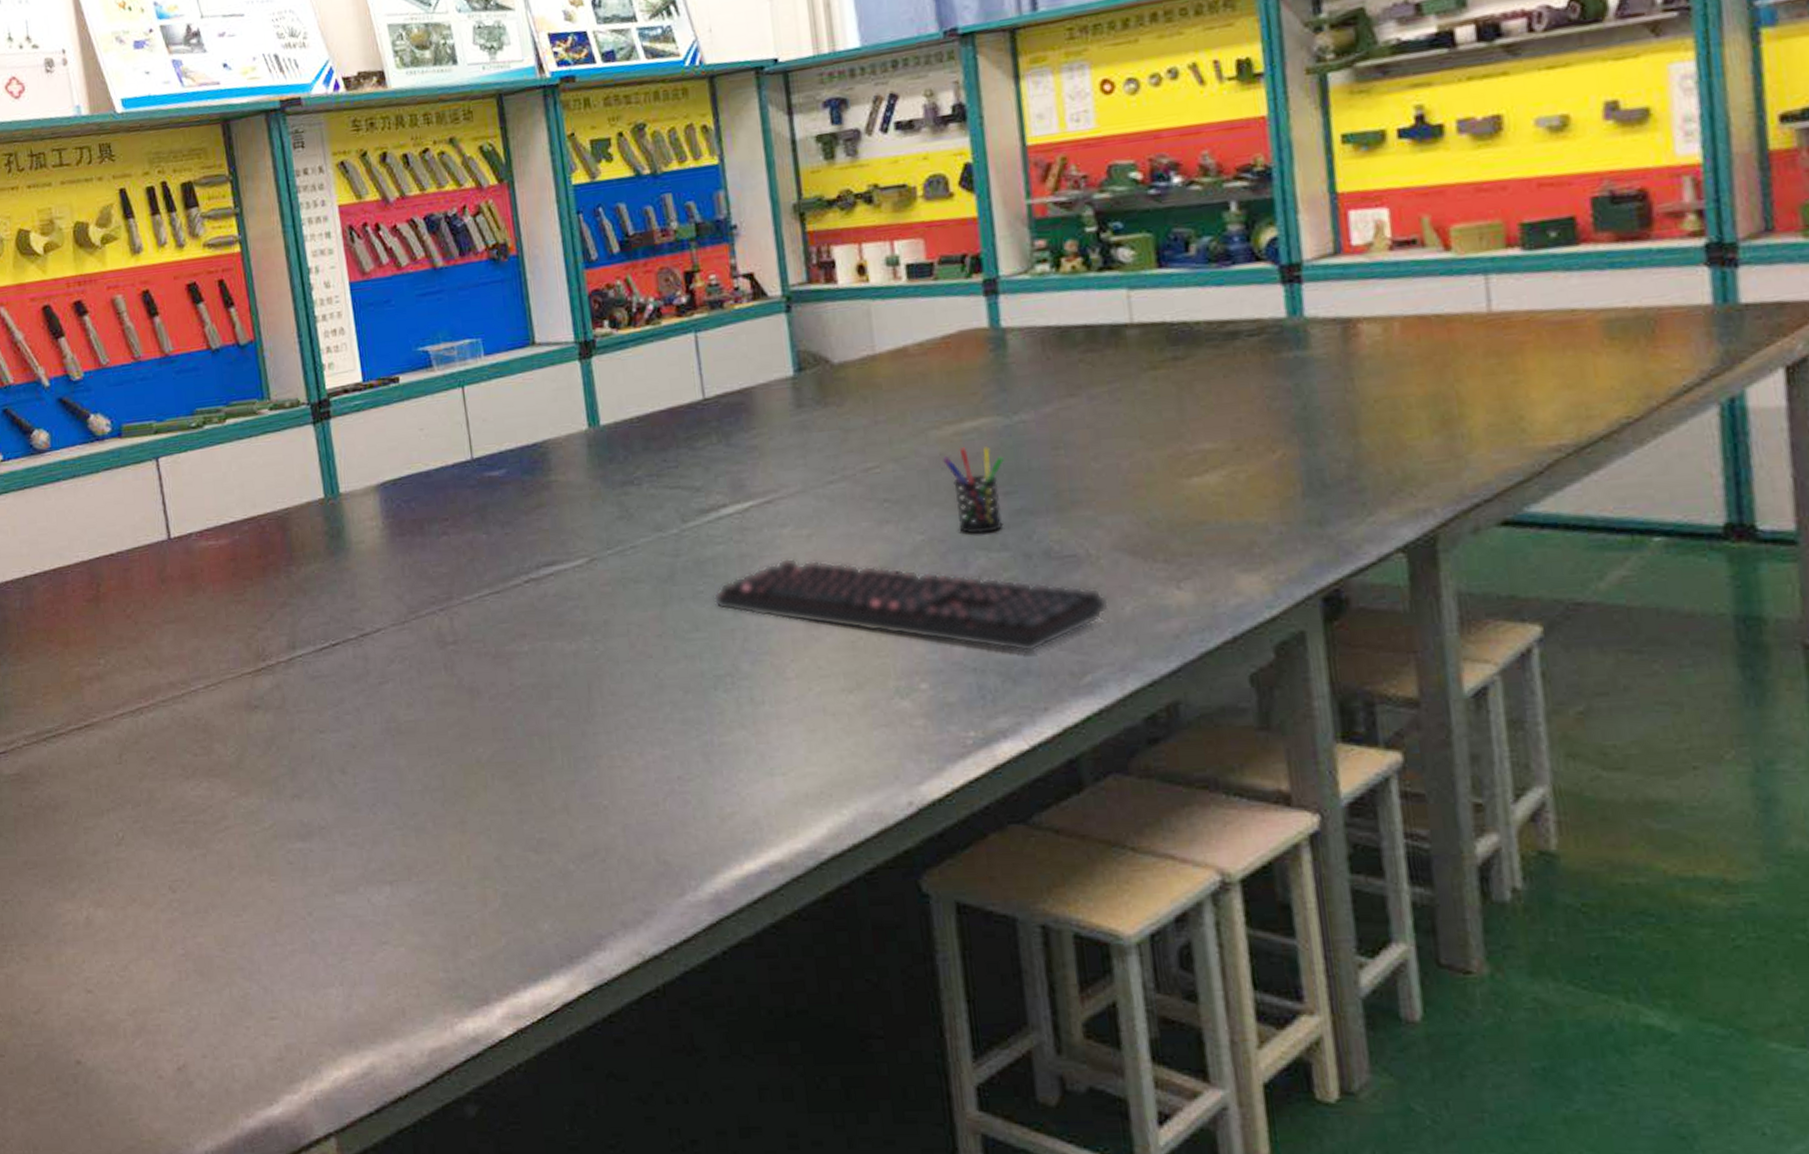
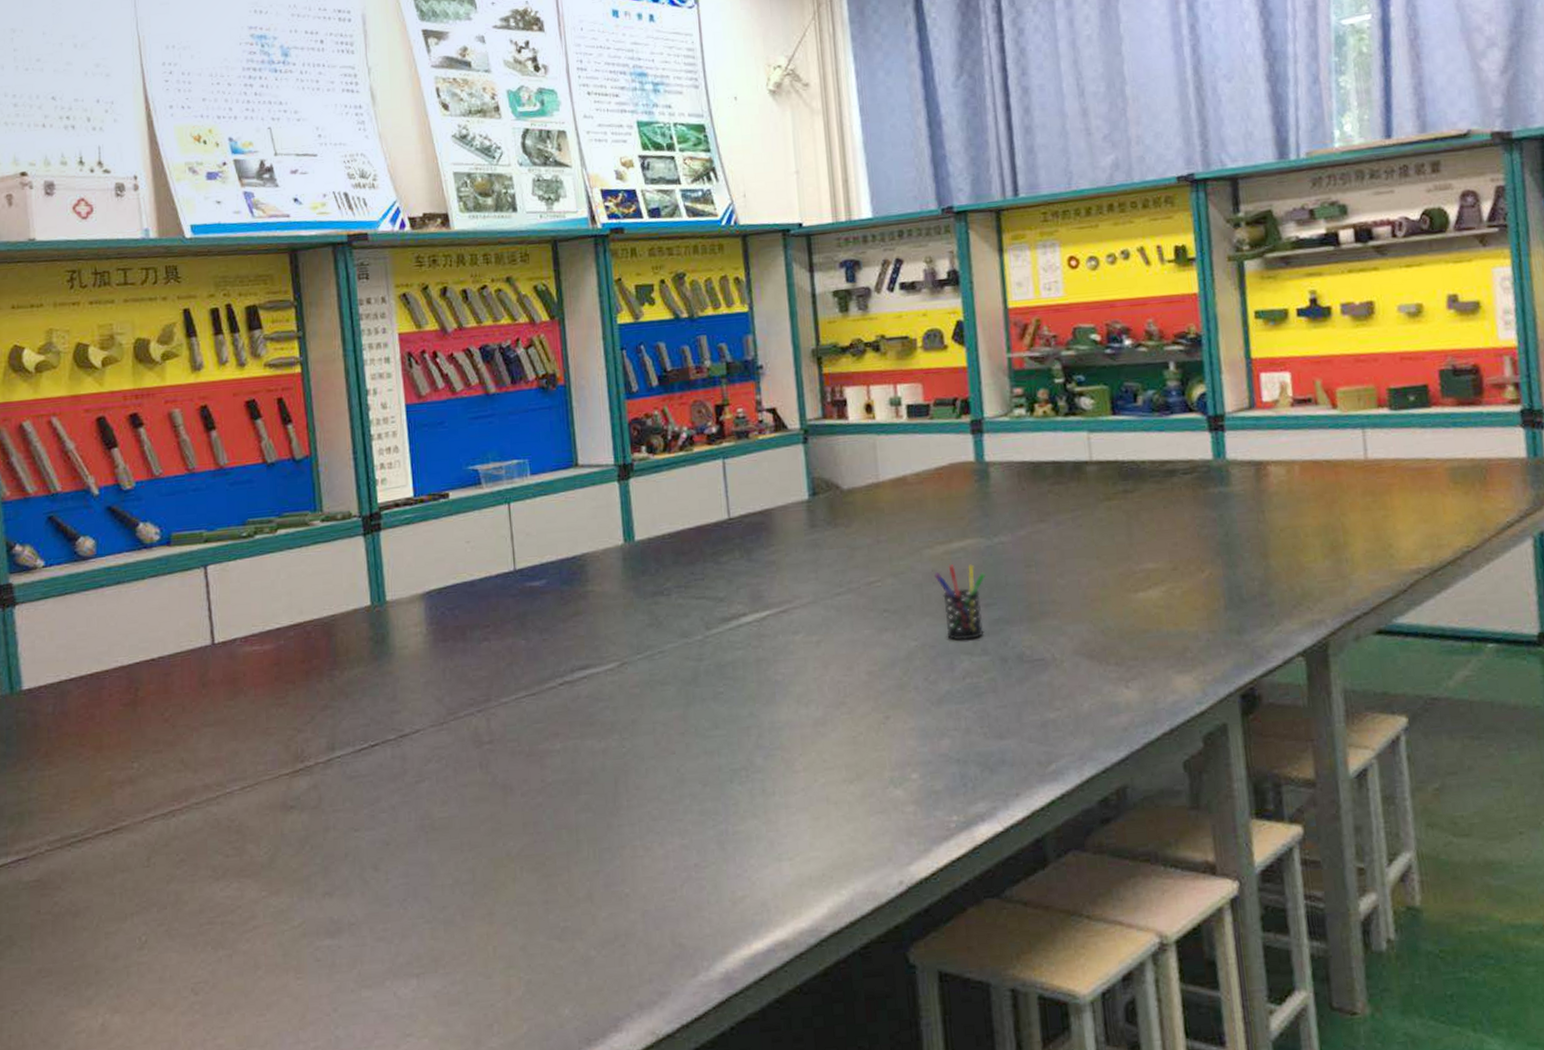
keyboard: present [713,557,1109,653] -> none [732,661,1070,745]

